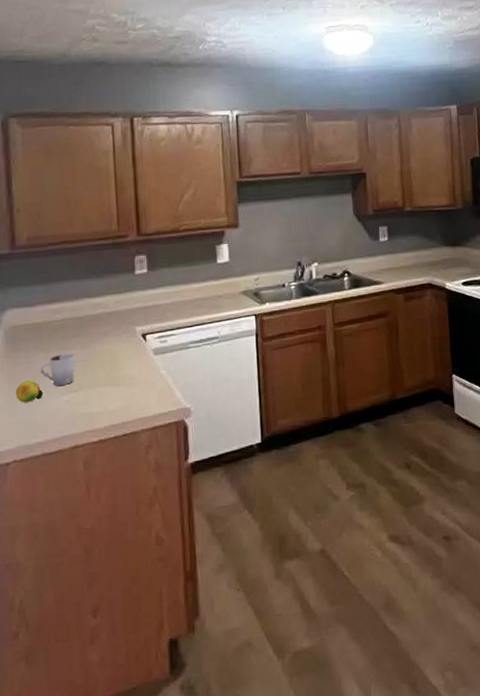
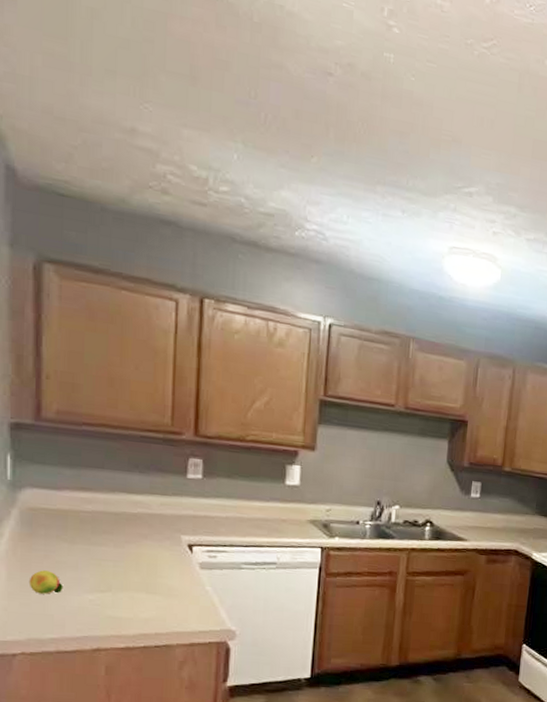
cup: present [40,353,75,386] -> none [61,549,106,583]

